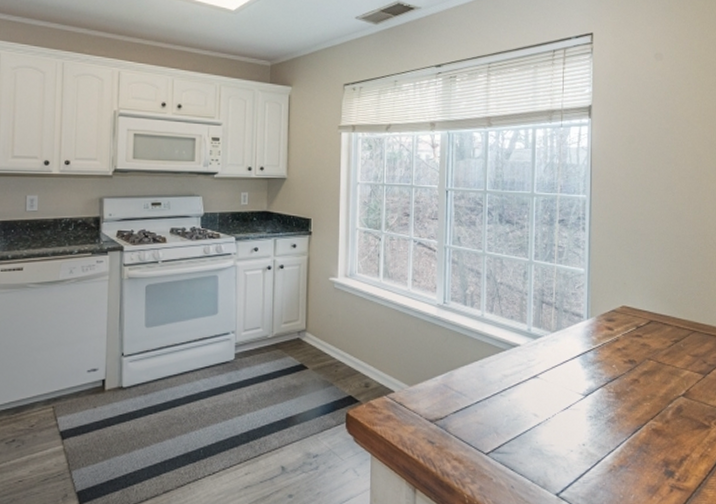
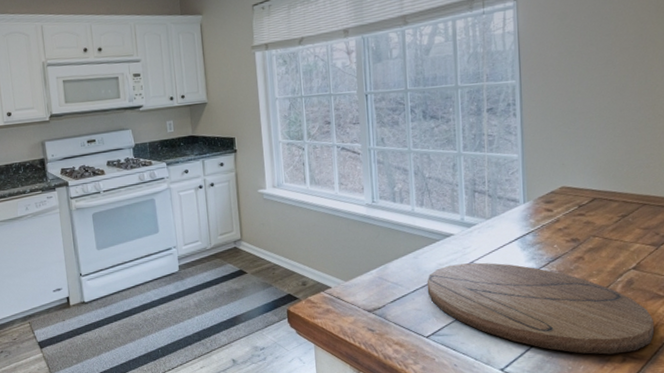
cutting board: none [490,377,700,484] -> present [426,262,655,355]

